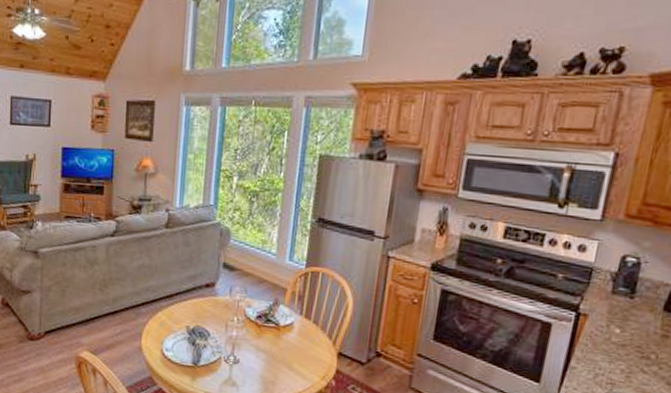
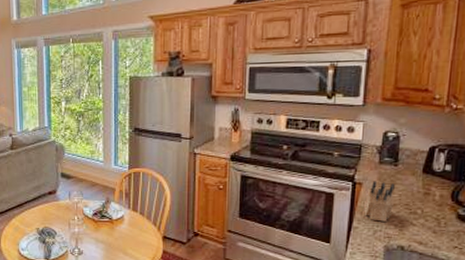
knife block: none [584,313,628,364] -> present [363,181,395,222]

